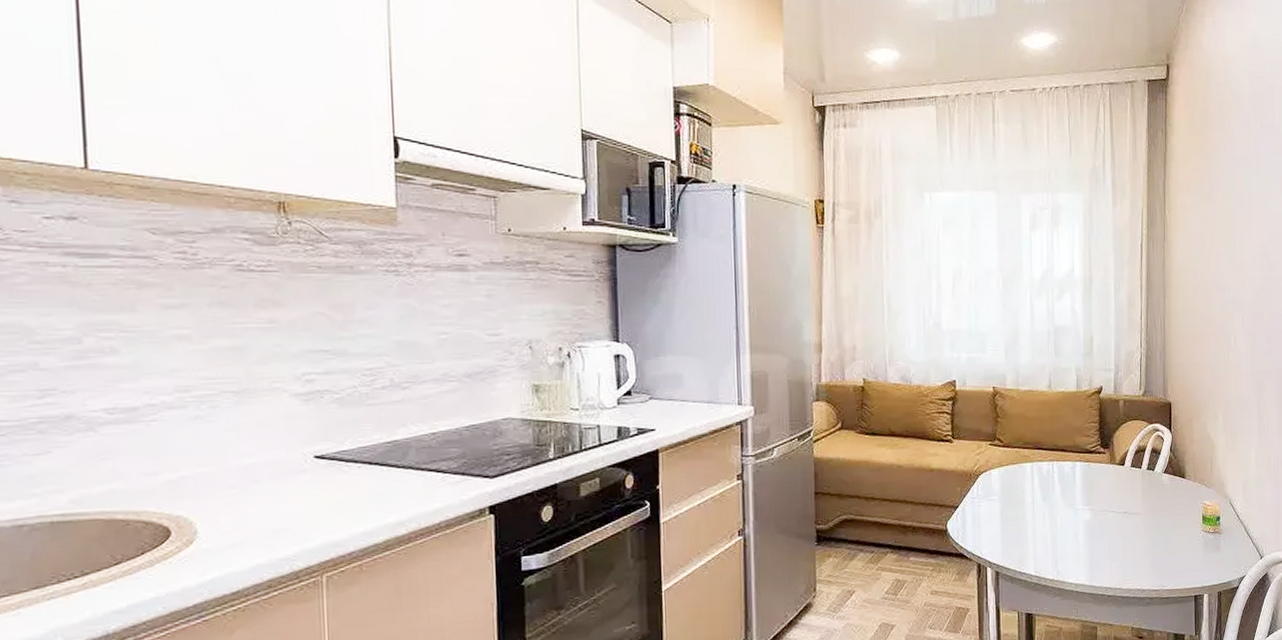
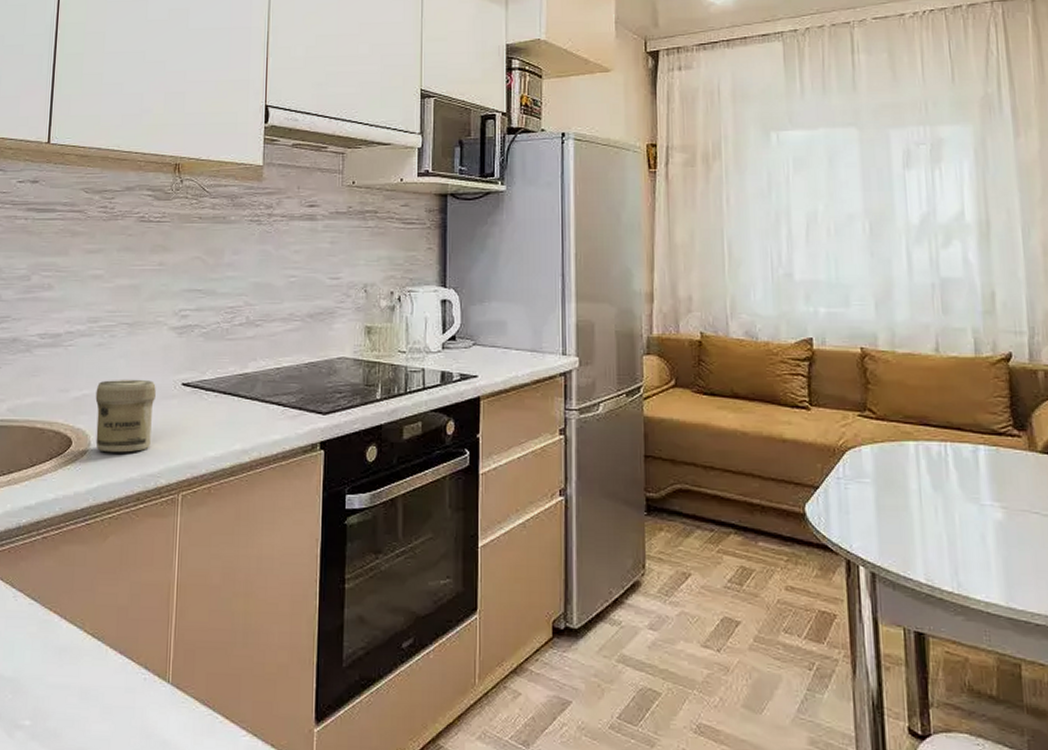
jar: none [197,454,281,540] -> present [95,379,156,453]

